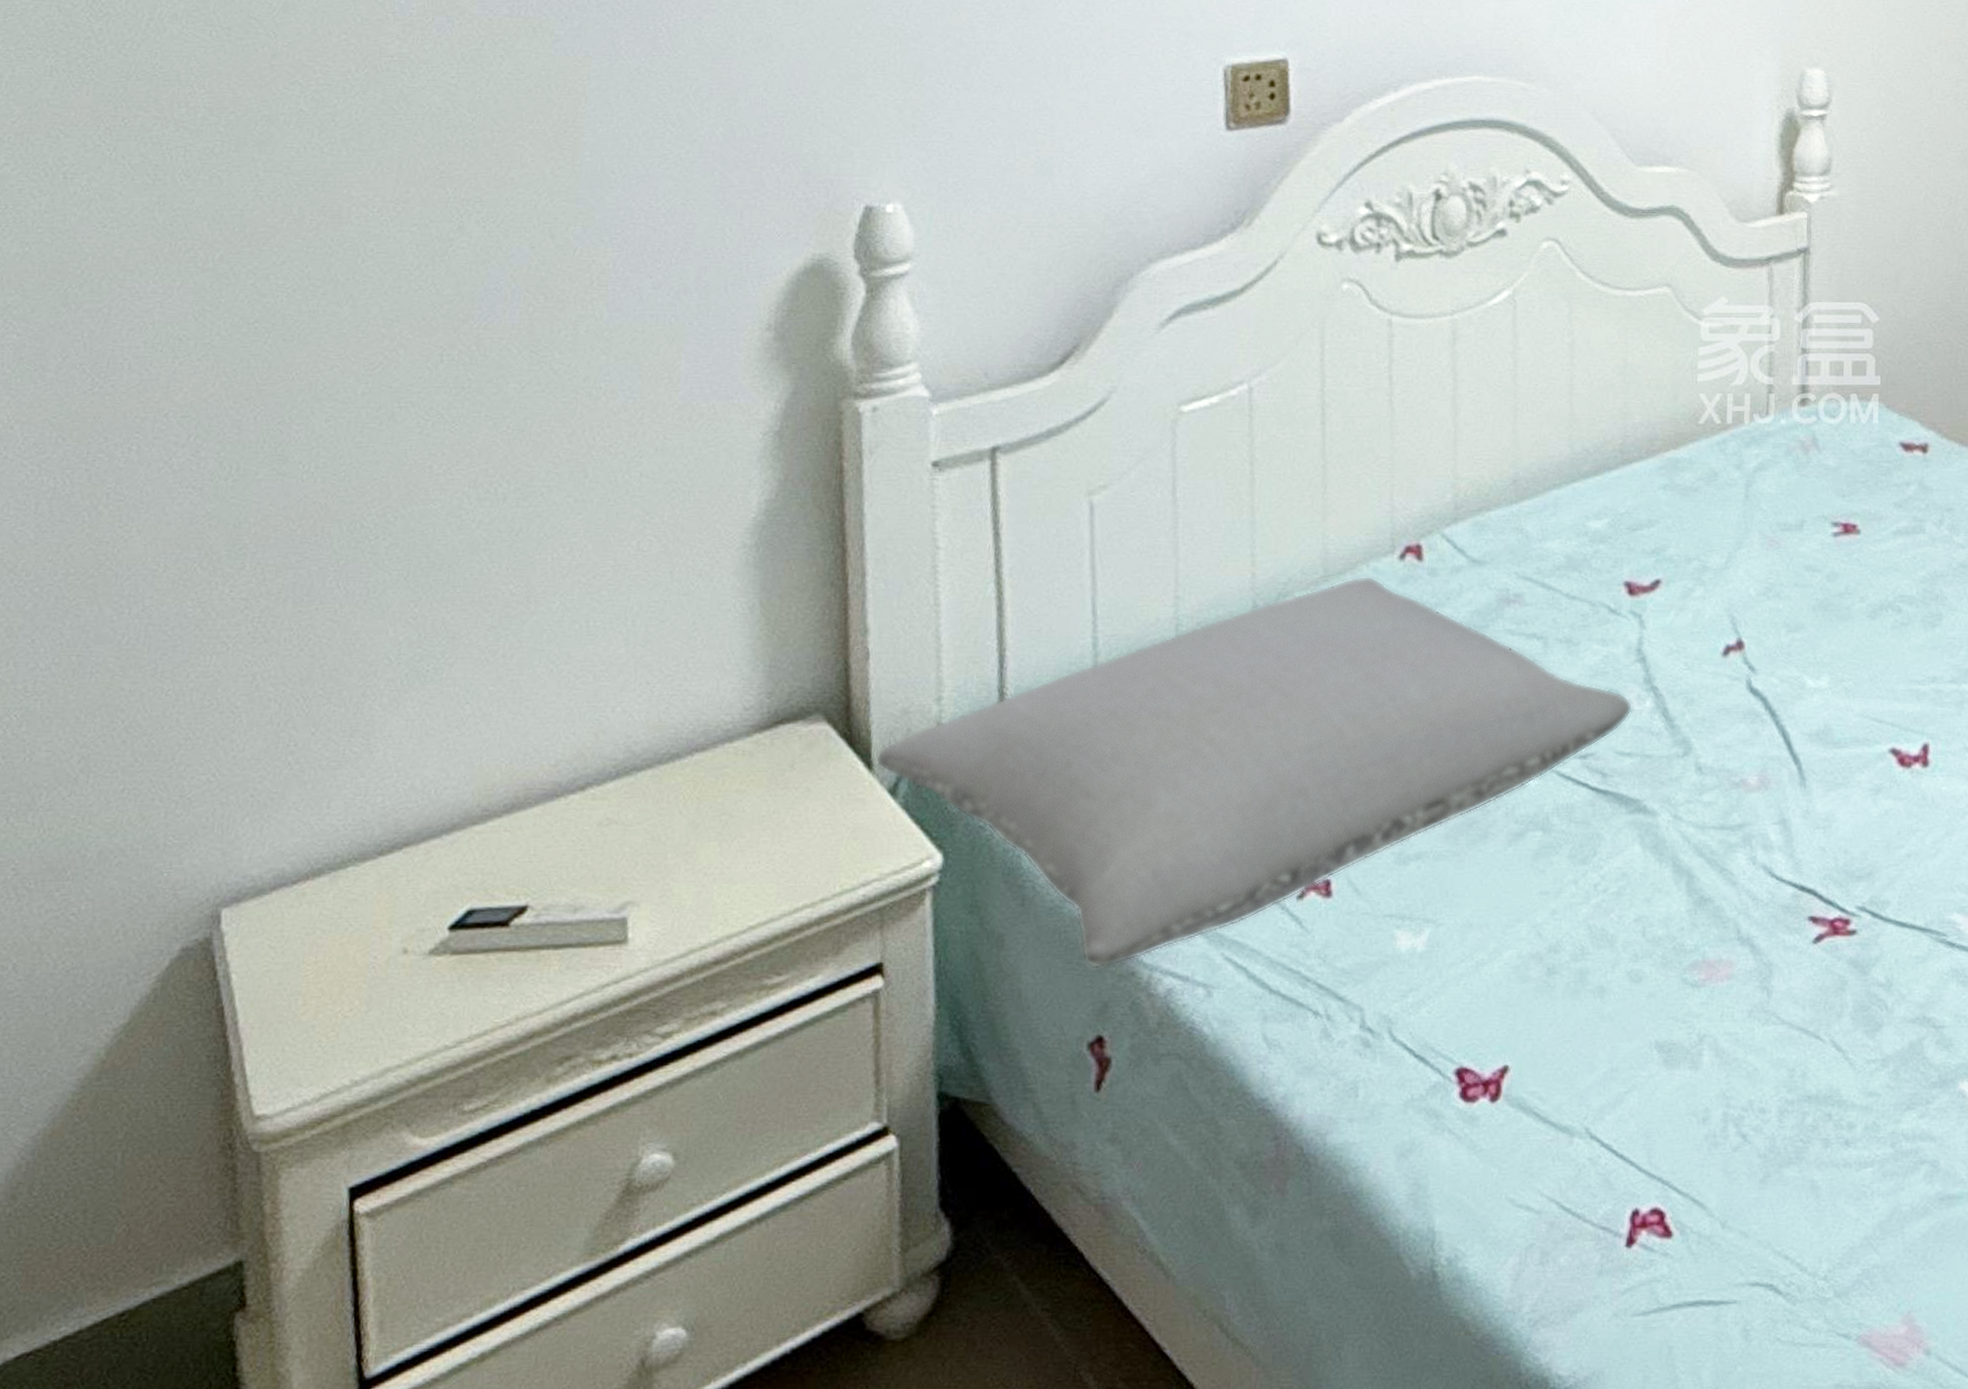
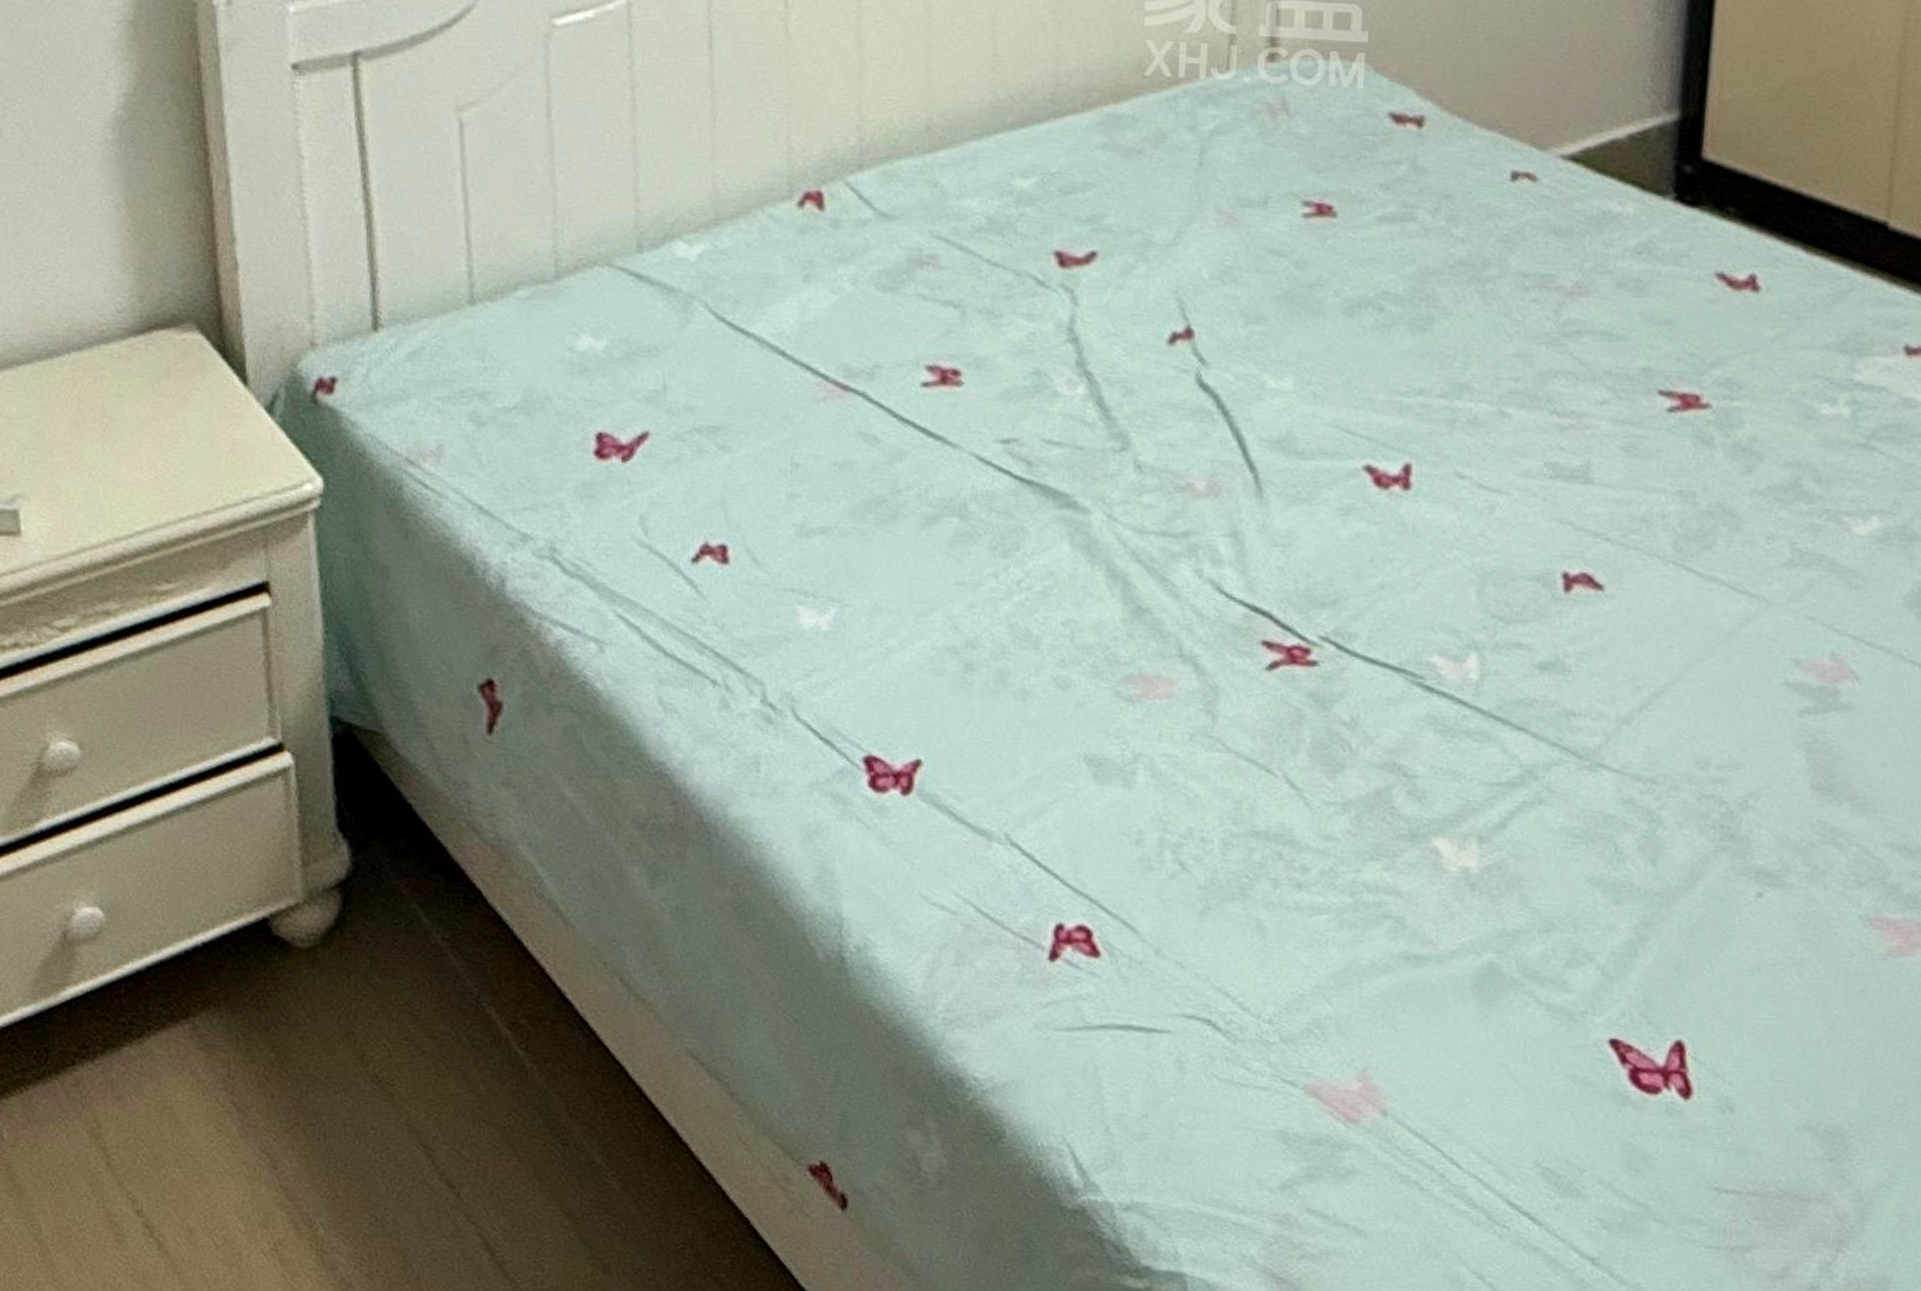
pillow: present [875,576,1634,969] -> none [250,221,1064,612]

